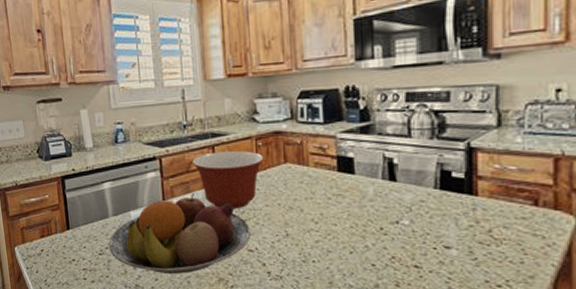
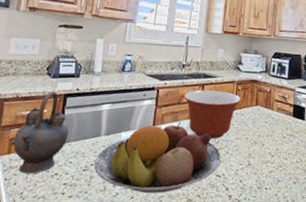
teapot: none [23,175,76,262] -> present [10,91,69,174]

